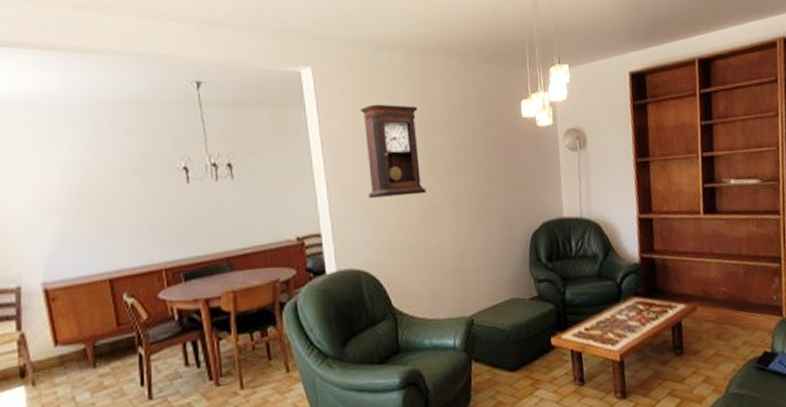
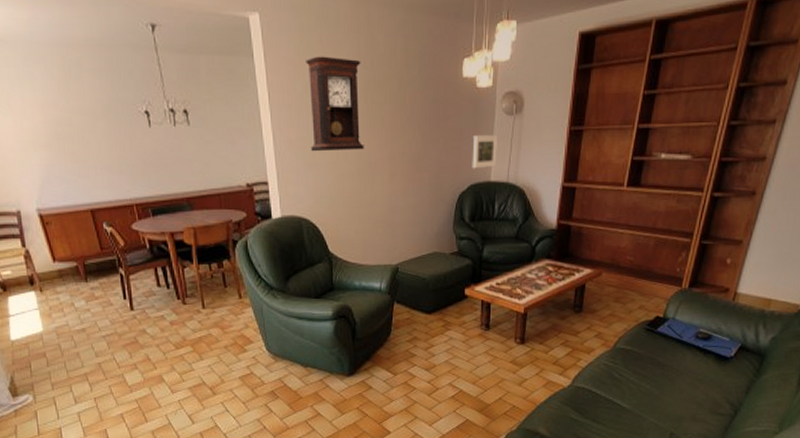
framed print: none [540,170,568,206] -> present [472,134,498,169]

